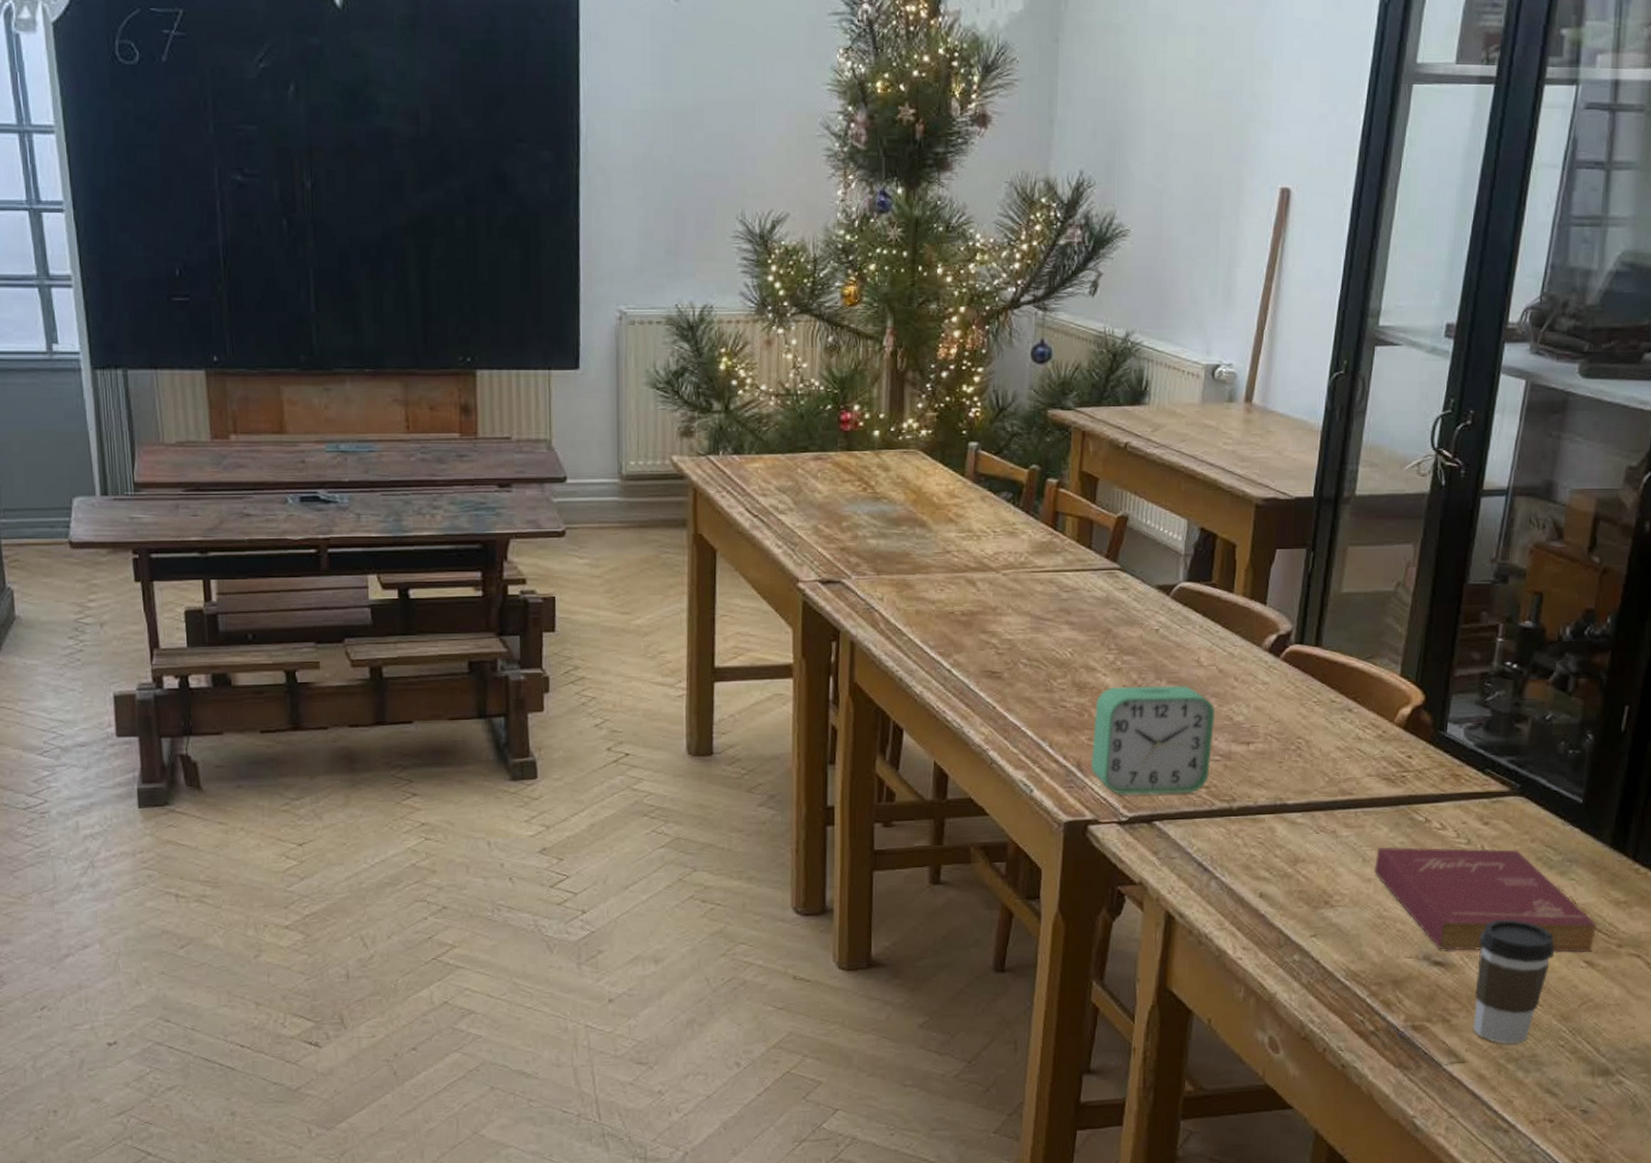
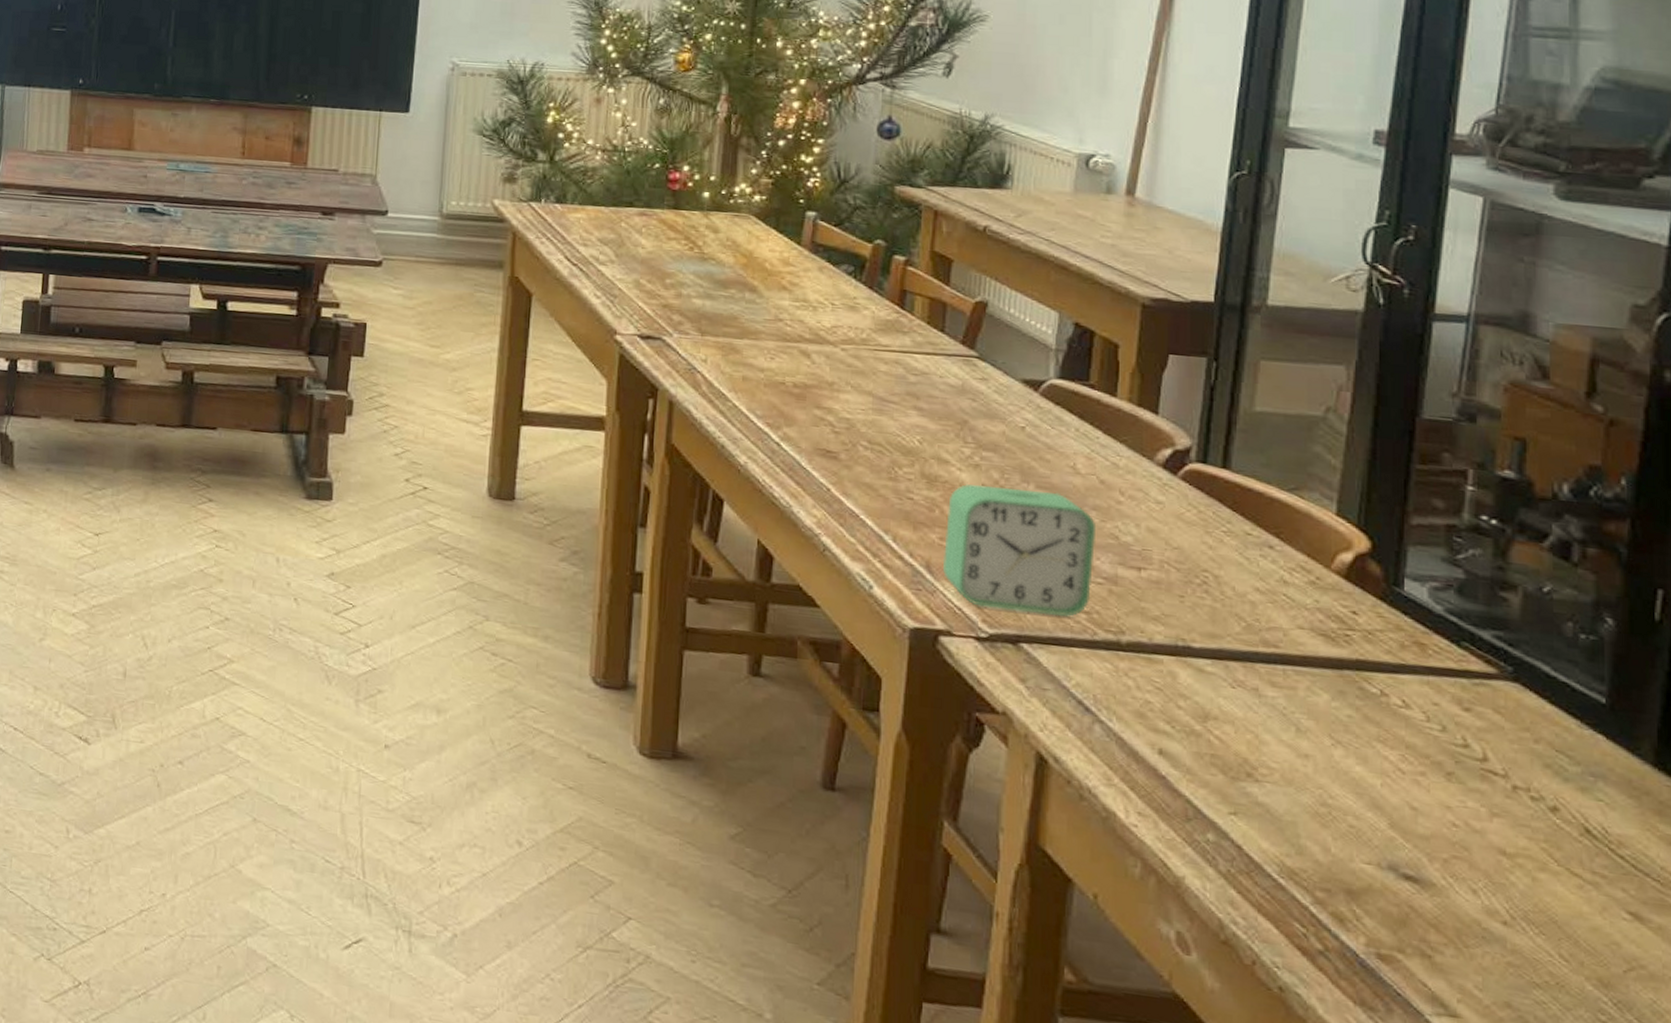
book: present [1374,847,1597,953] -> none [1313,717,1643,901]
coffee cup: present [1473,920,1554,1044] -> none [1466,835,1580,1006]

